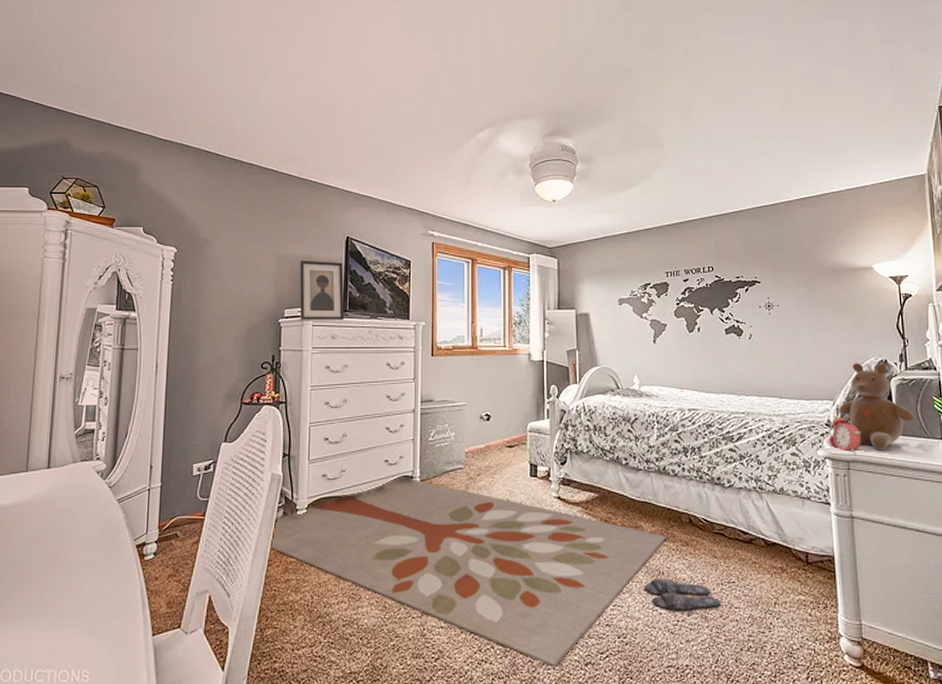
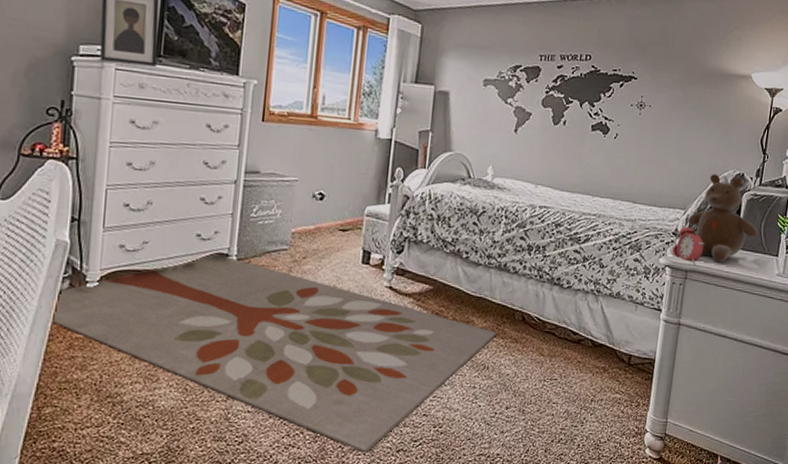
slippers: present [643,578,721,612] -> none [466,373,540,405]

